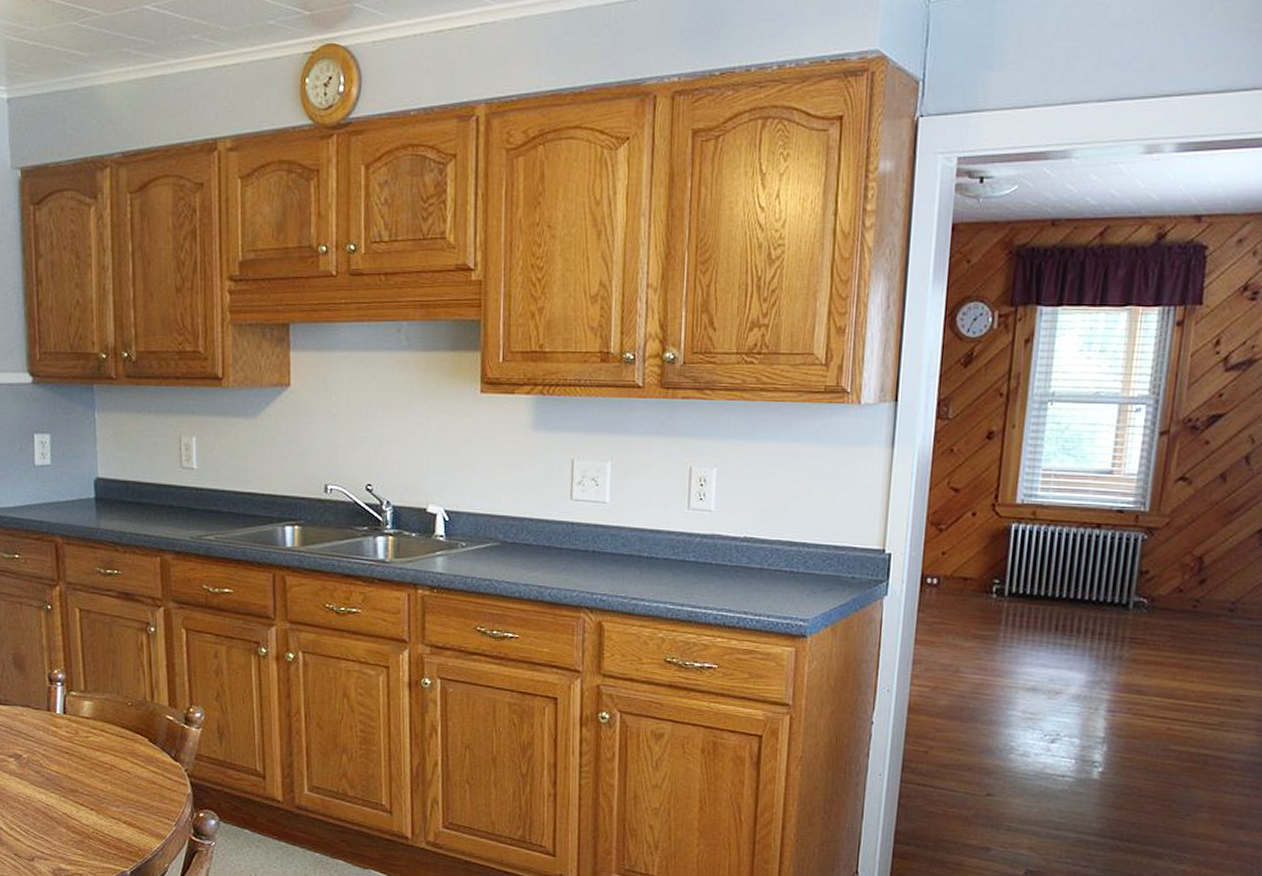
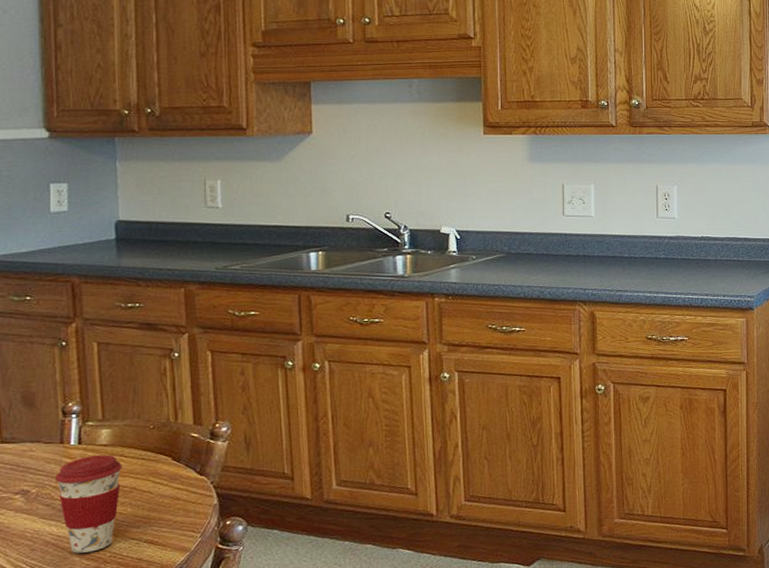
coffee cup: none [43,727,103,825] -> present [54,455,122,553]

